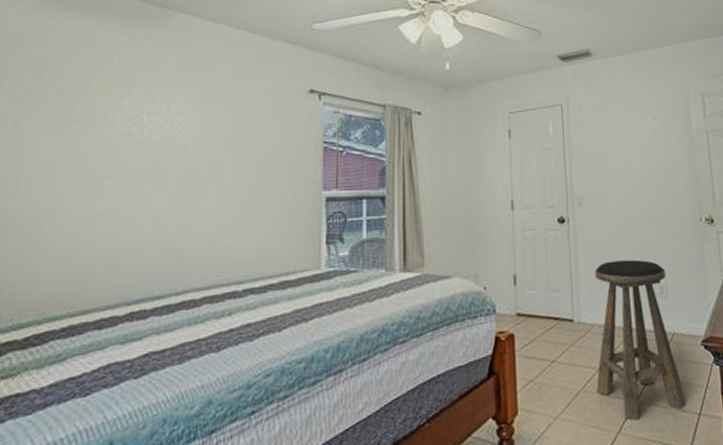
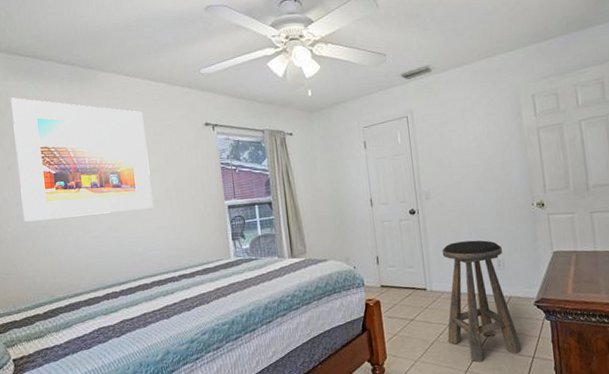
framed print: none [22,32,227,202] -> present [11,97,153,222]

